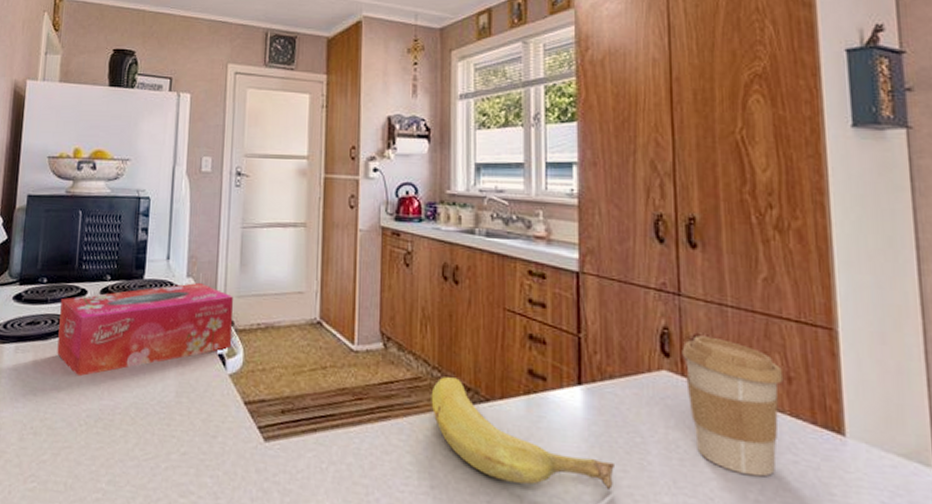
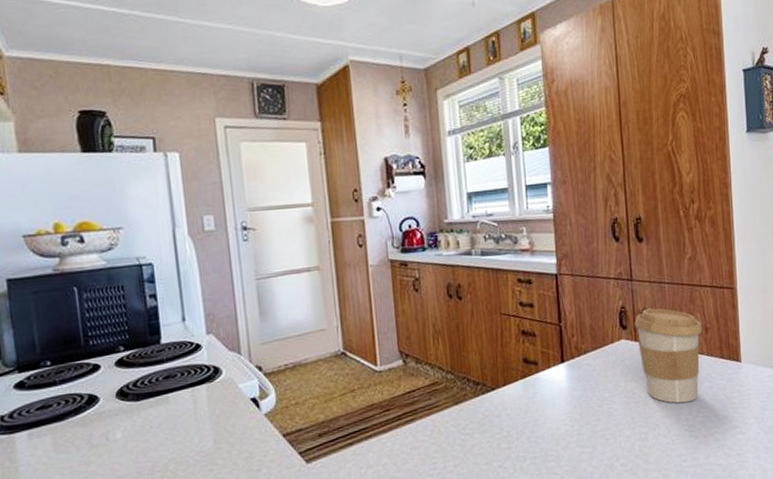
tissue box: present [57,282,234,377] -> none [72,337,263,448]
fruit: present [431,377,614,489] -> none [447,376,591,448]

